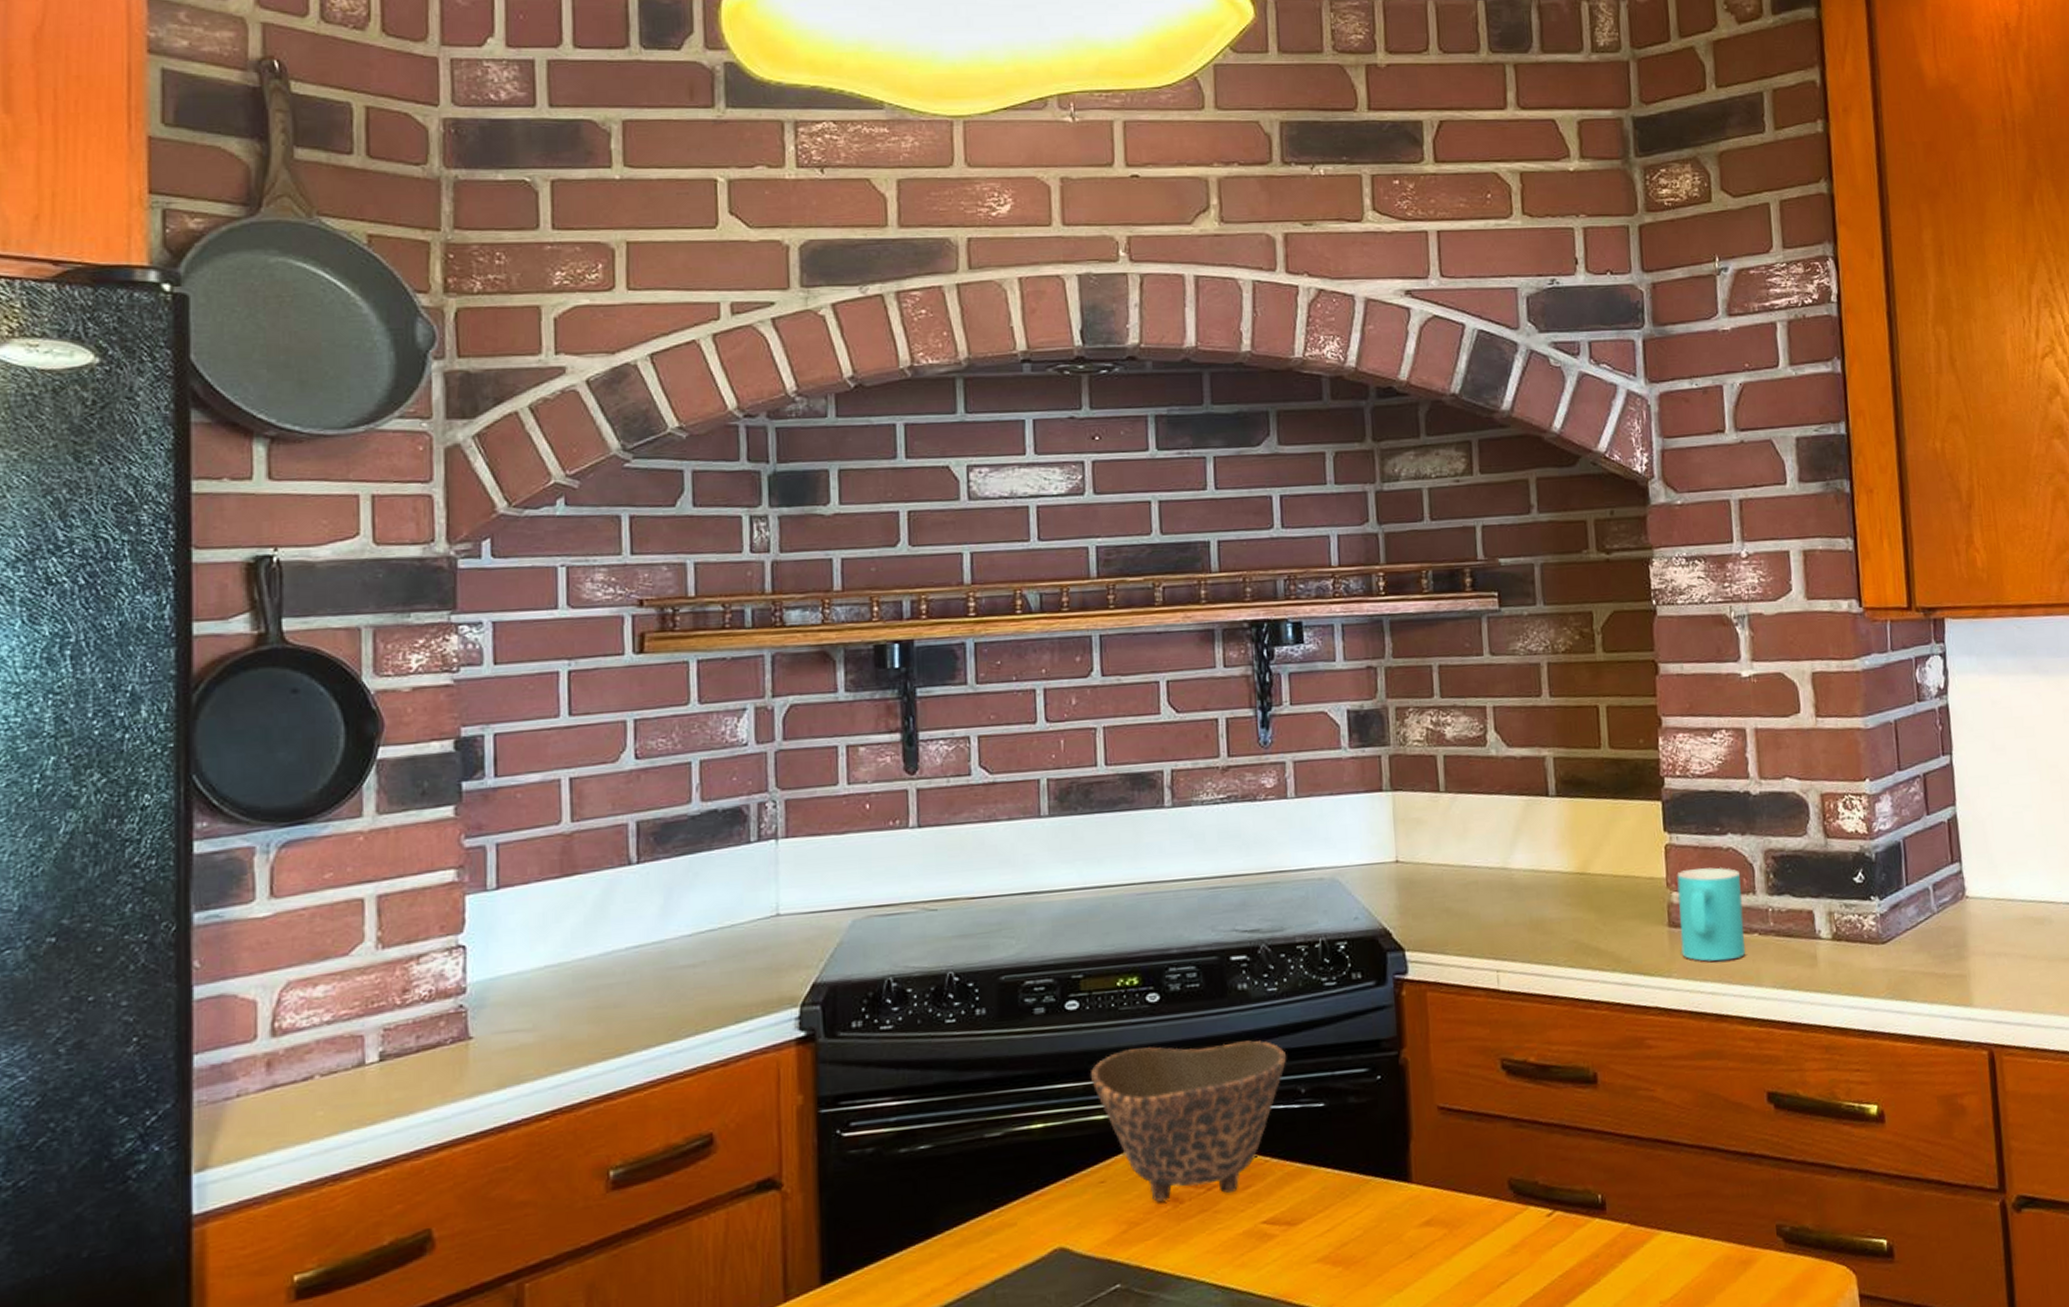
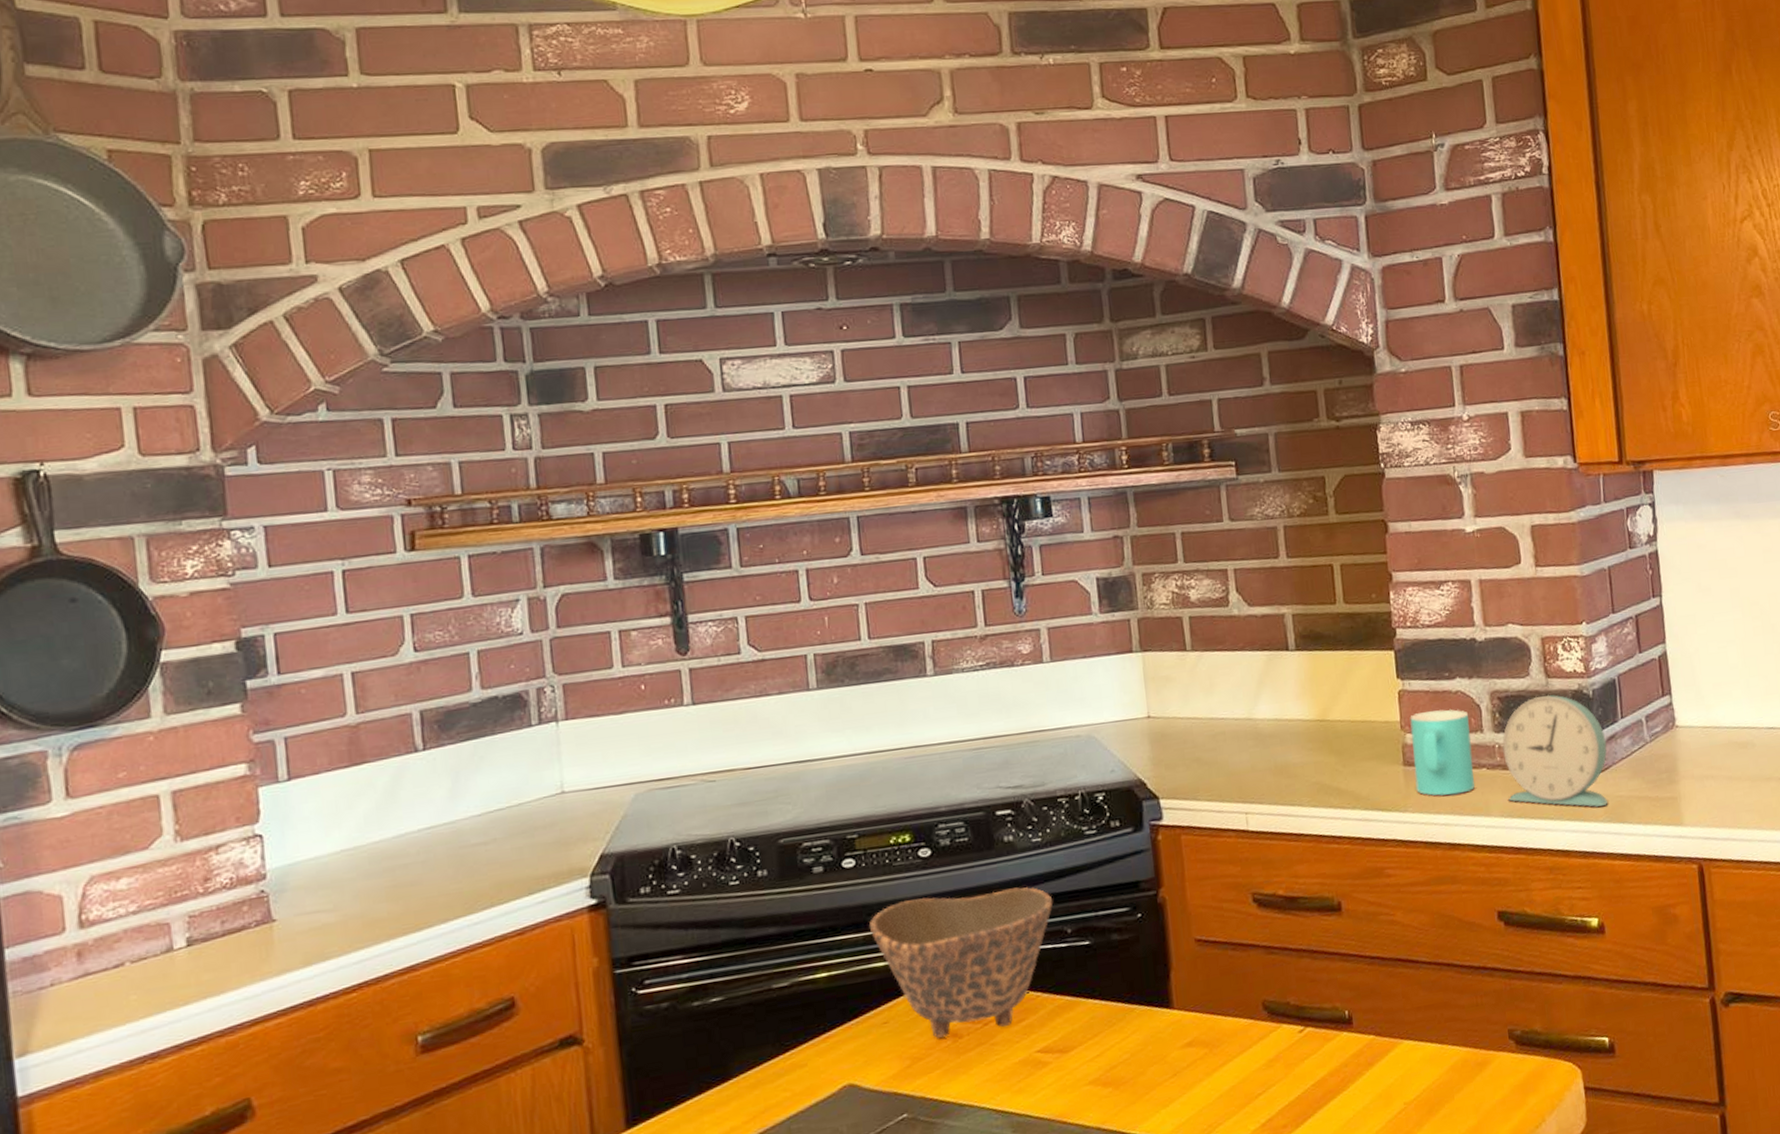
alarm clock: none [1776,856,1890,982] -> present [1502,694,1607,807]

